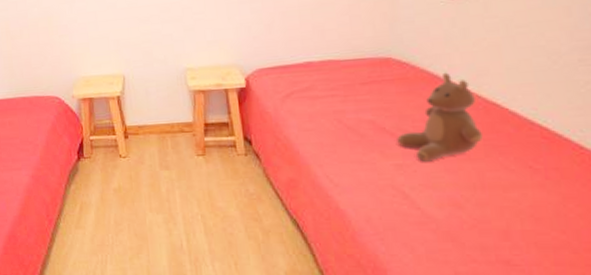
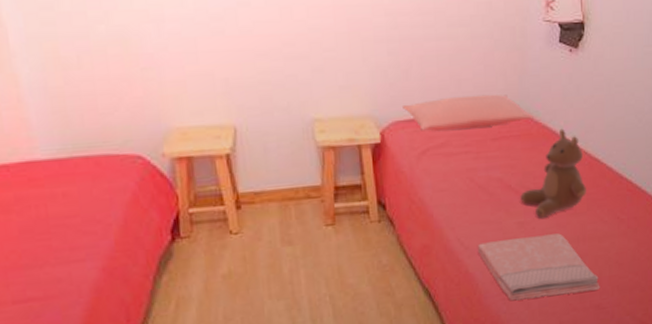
pillow: none [266,41,409,77] -> present [403,94,534,132]
towel: none [348,179,510,245] -> present [477,233,600,301]

